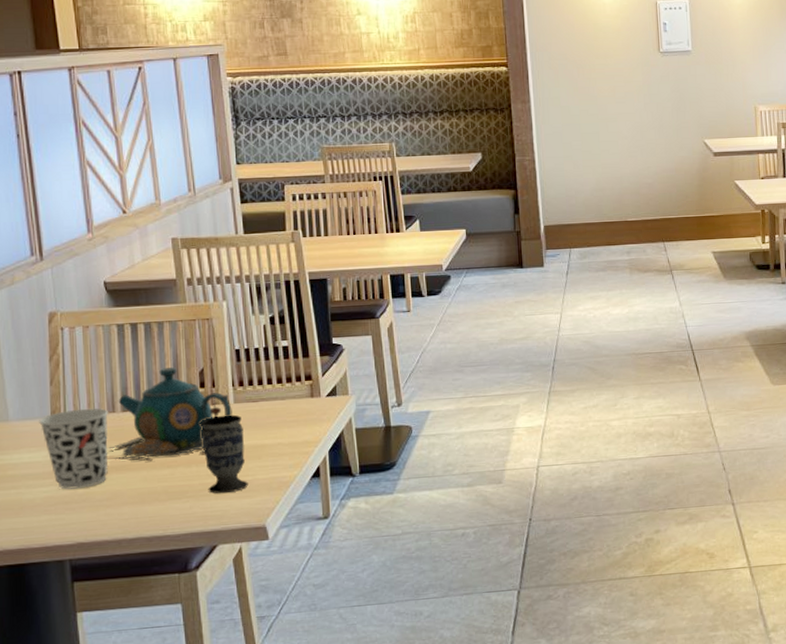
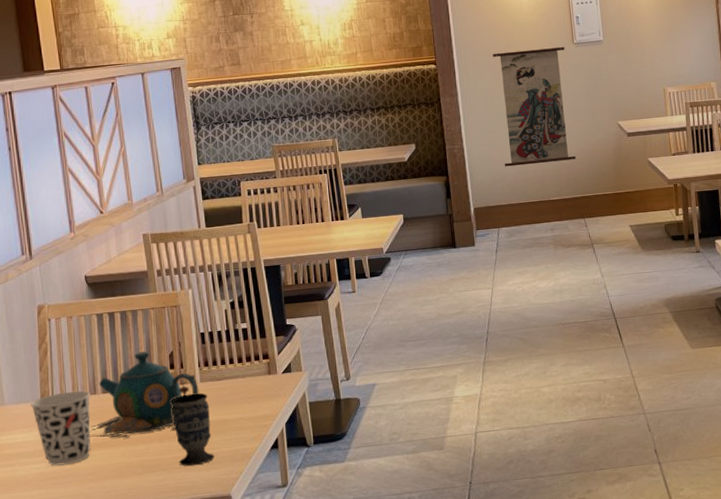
wall scroll: none [571,41,657,183] -> present [493,36,576,167]

